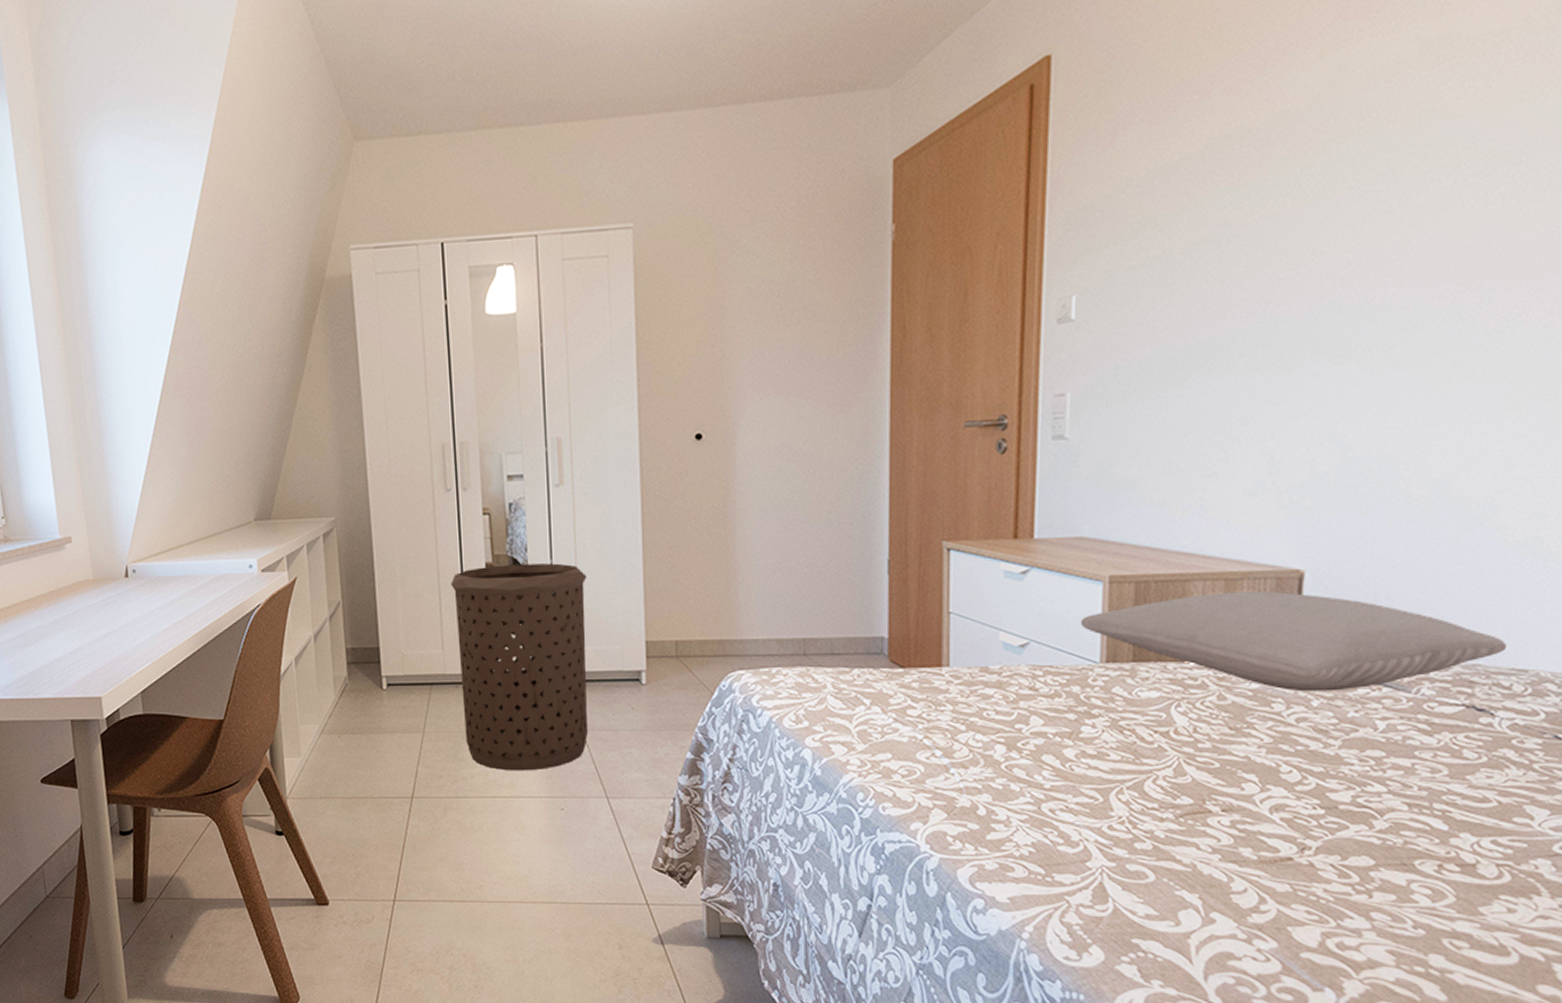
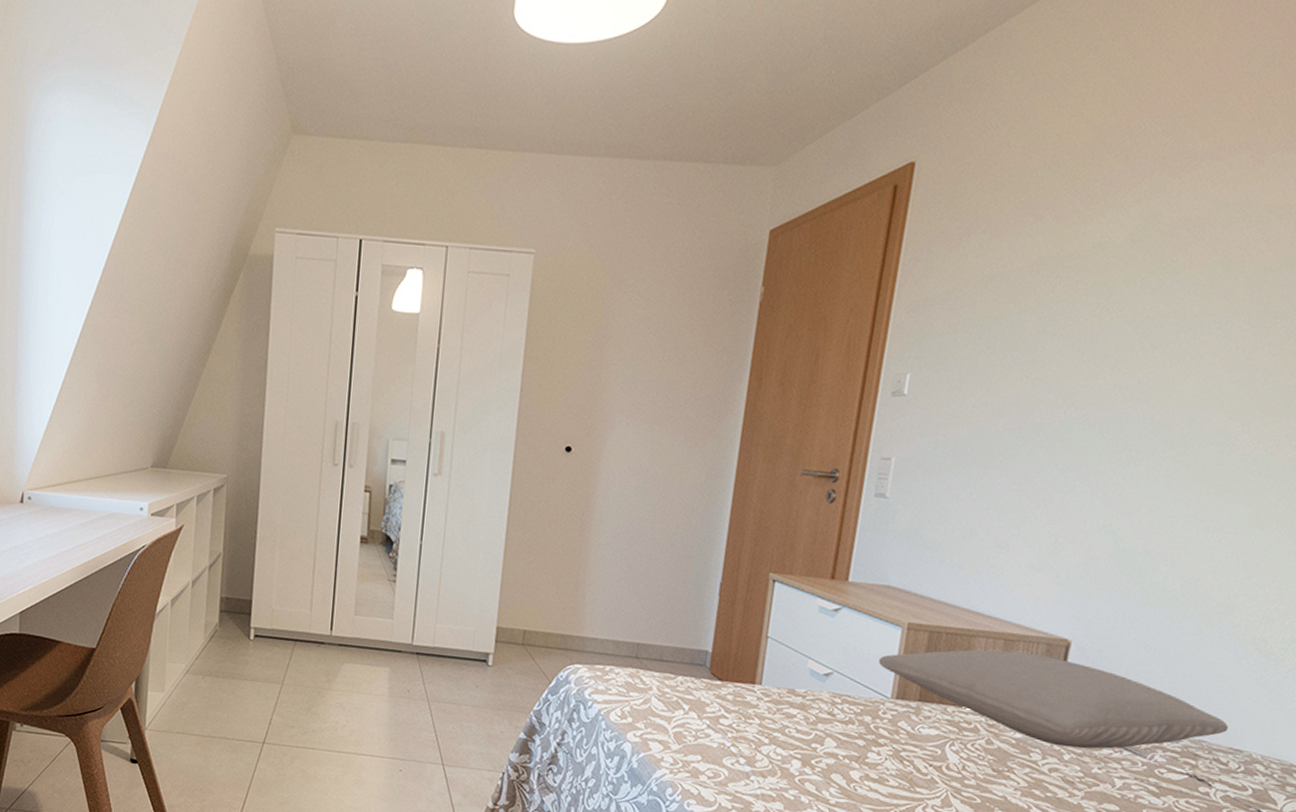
laundry basket: present [451,563,588,771] -> none [320,539,452,732]

